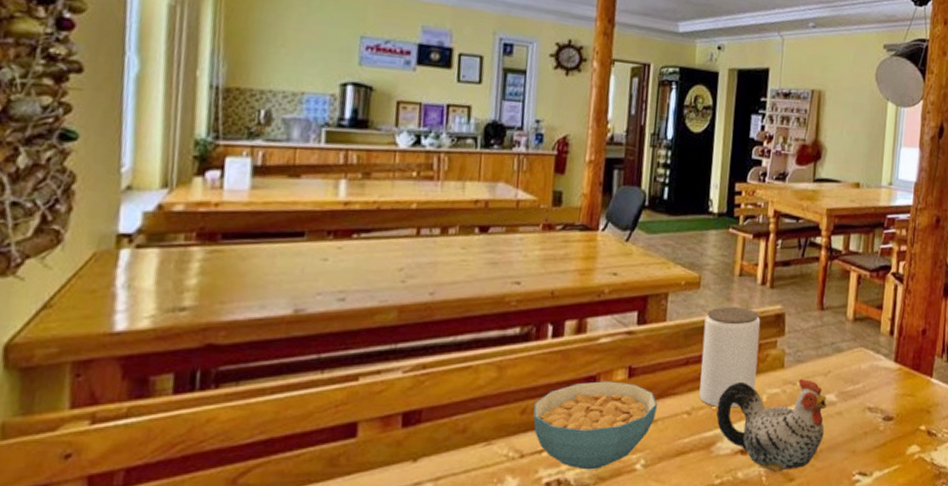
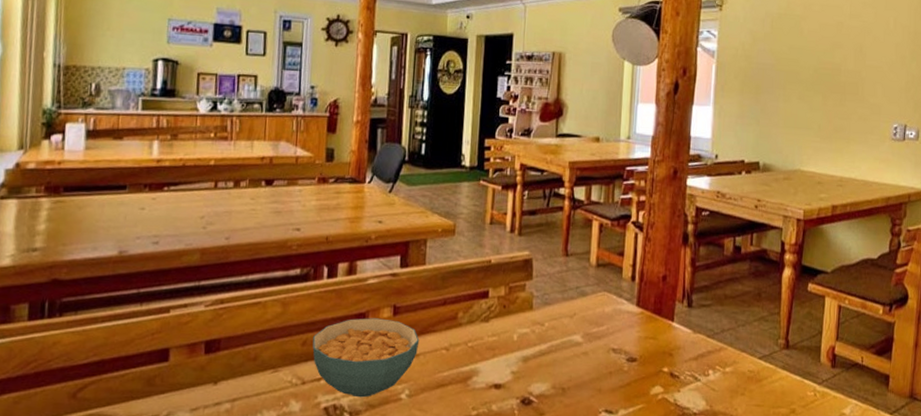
jar: present [699,307,761,407] -> none [456,252,511,345]
chicken figurine: present [716,378,827,472] -> none [472,319,574,407]

